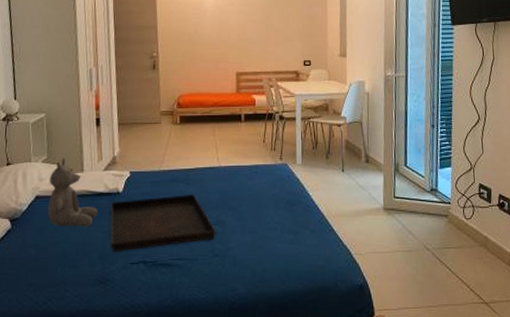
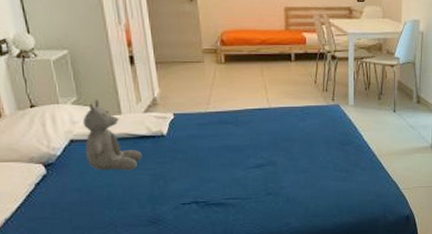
serving tray: present [109,194,216,252] -> none [155,136,269,194]

